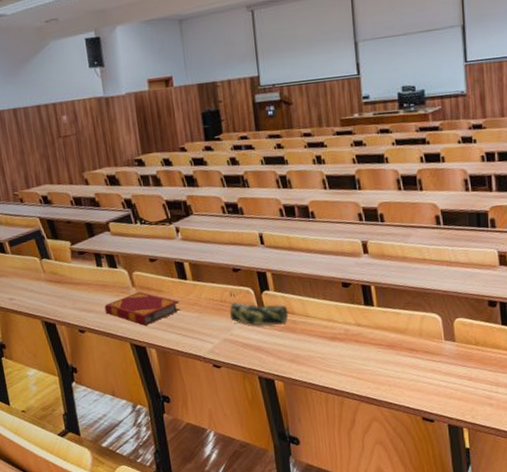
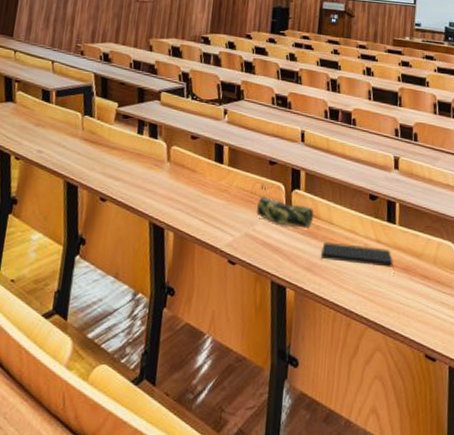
hardback book: present [104,292,181,326] -> none [133,168,210,205]
notepad: none [302,330,379,354] -> present [321,241,394,276]

